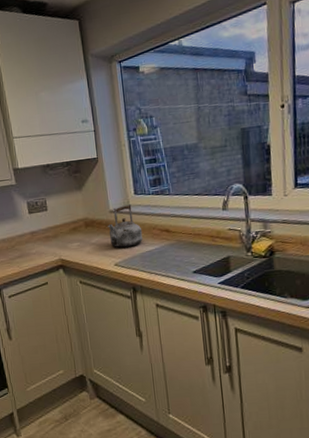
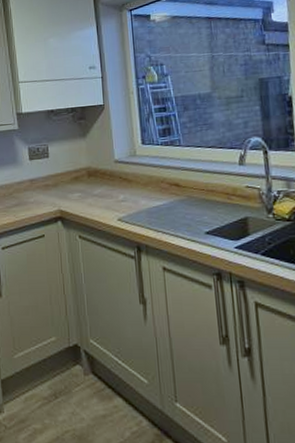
kettle: present [107,203,143,248] -> none [111,153,150,201]

